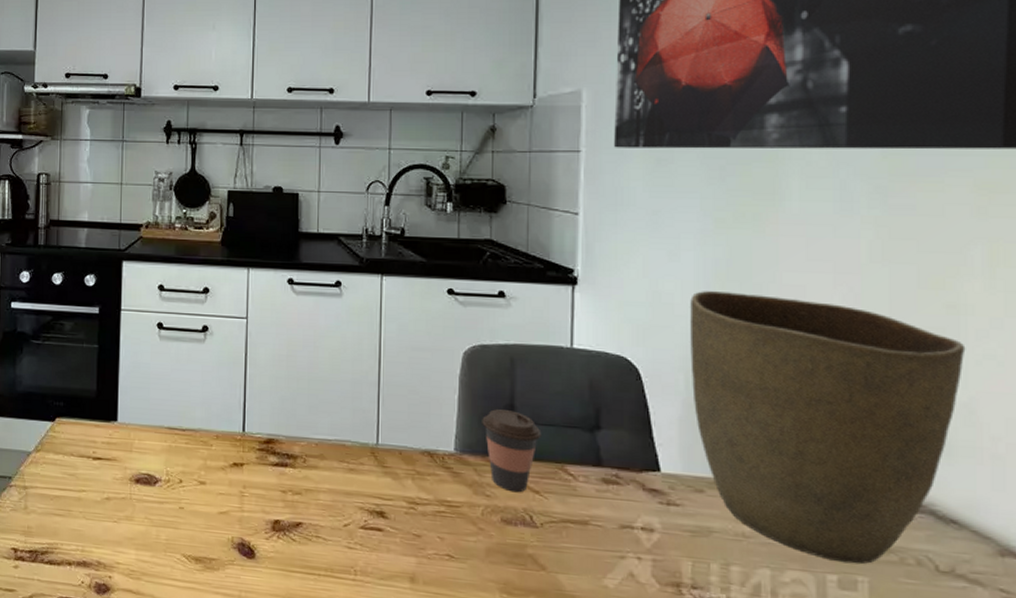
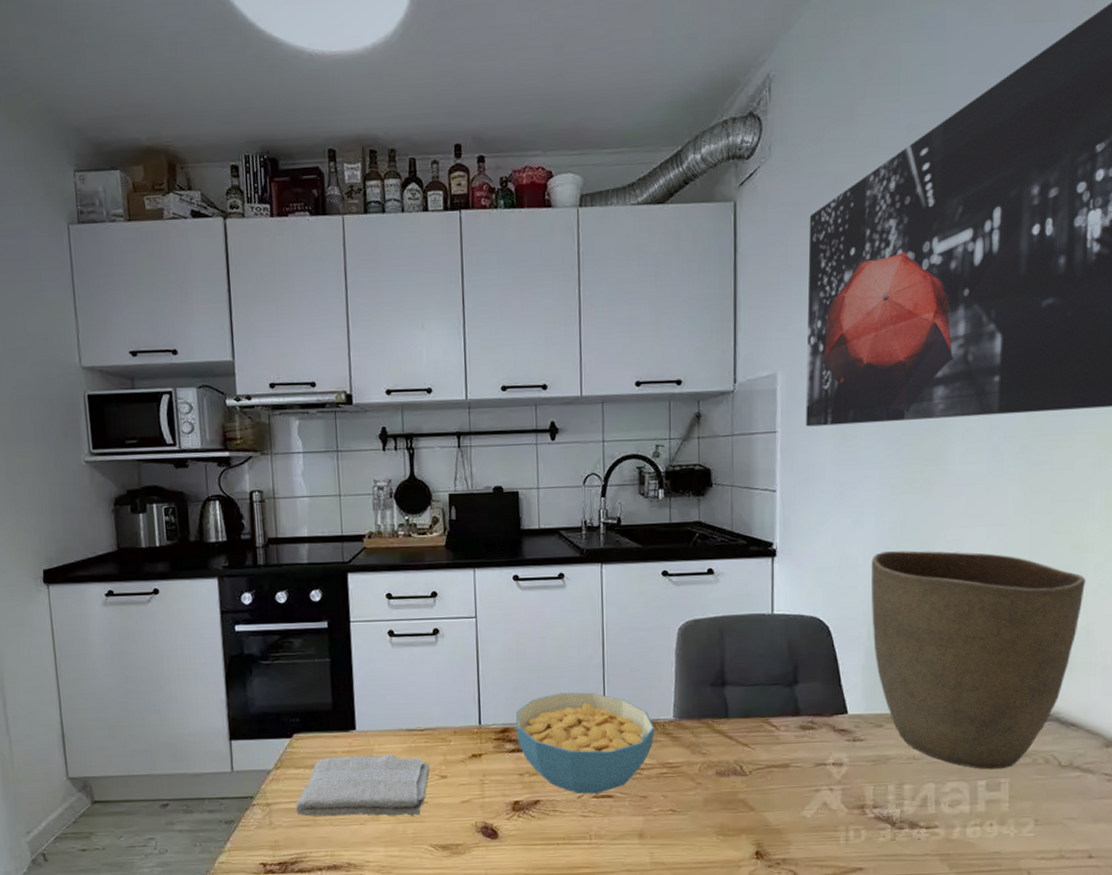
washcloth: none [52,445,188,522] -> present [296,754,430,817]
cereal bowl: none [281,407,433,525] -> present [515,692,655,794]
coffee cup: present [482,409,542,493] -> none [696,676,748,748]

